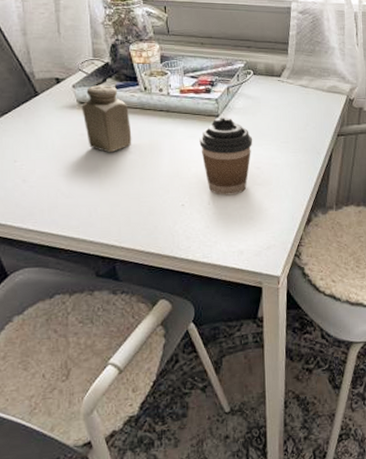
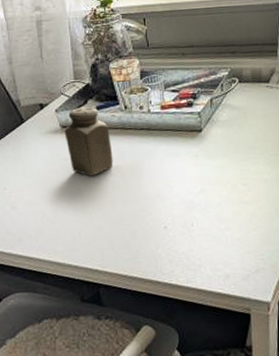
coffee cup: present [199,118,253,196] -> none [181,132,239,216]

